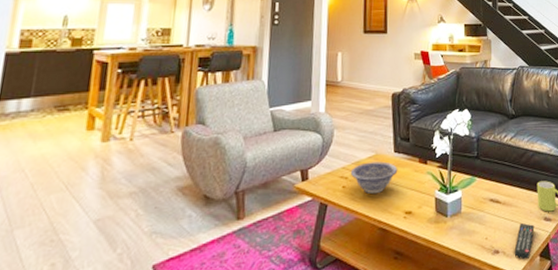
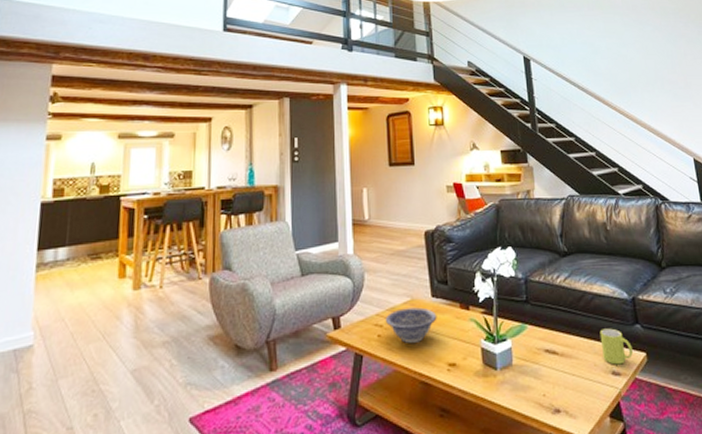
remote control: present [514,222,535,260] -> none [578,377,601,422]

